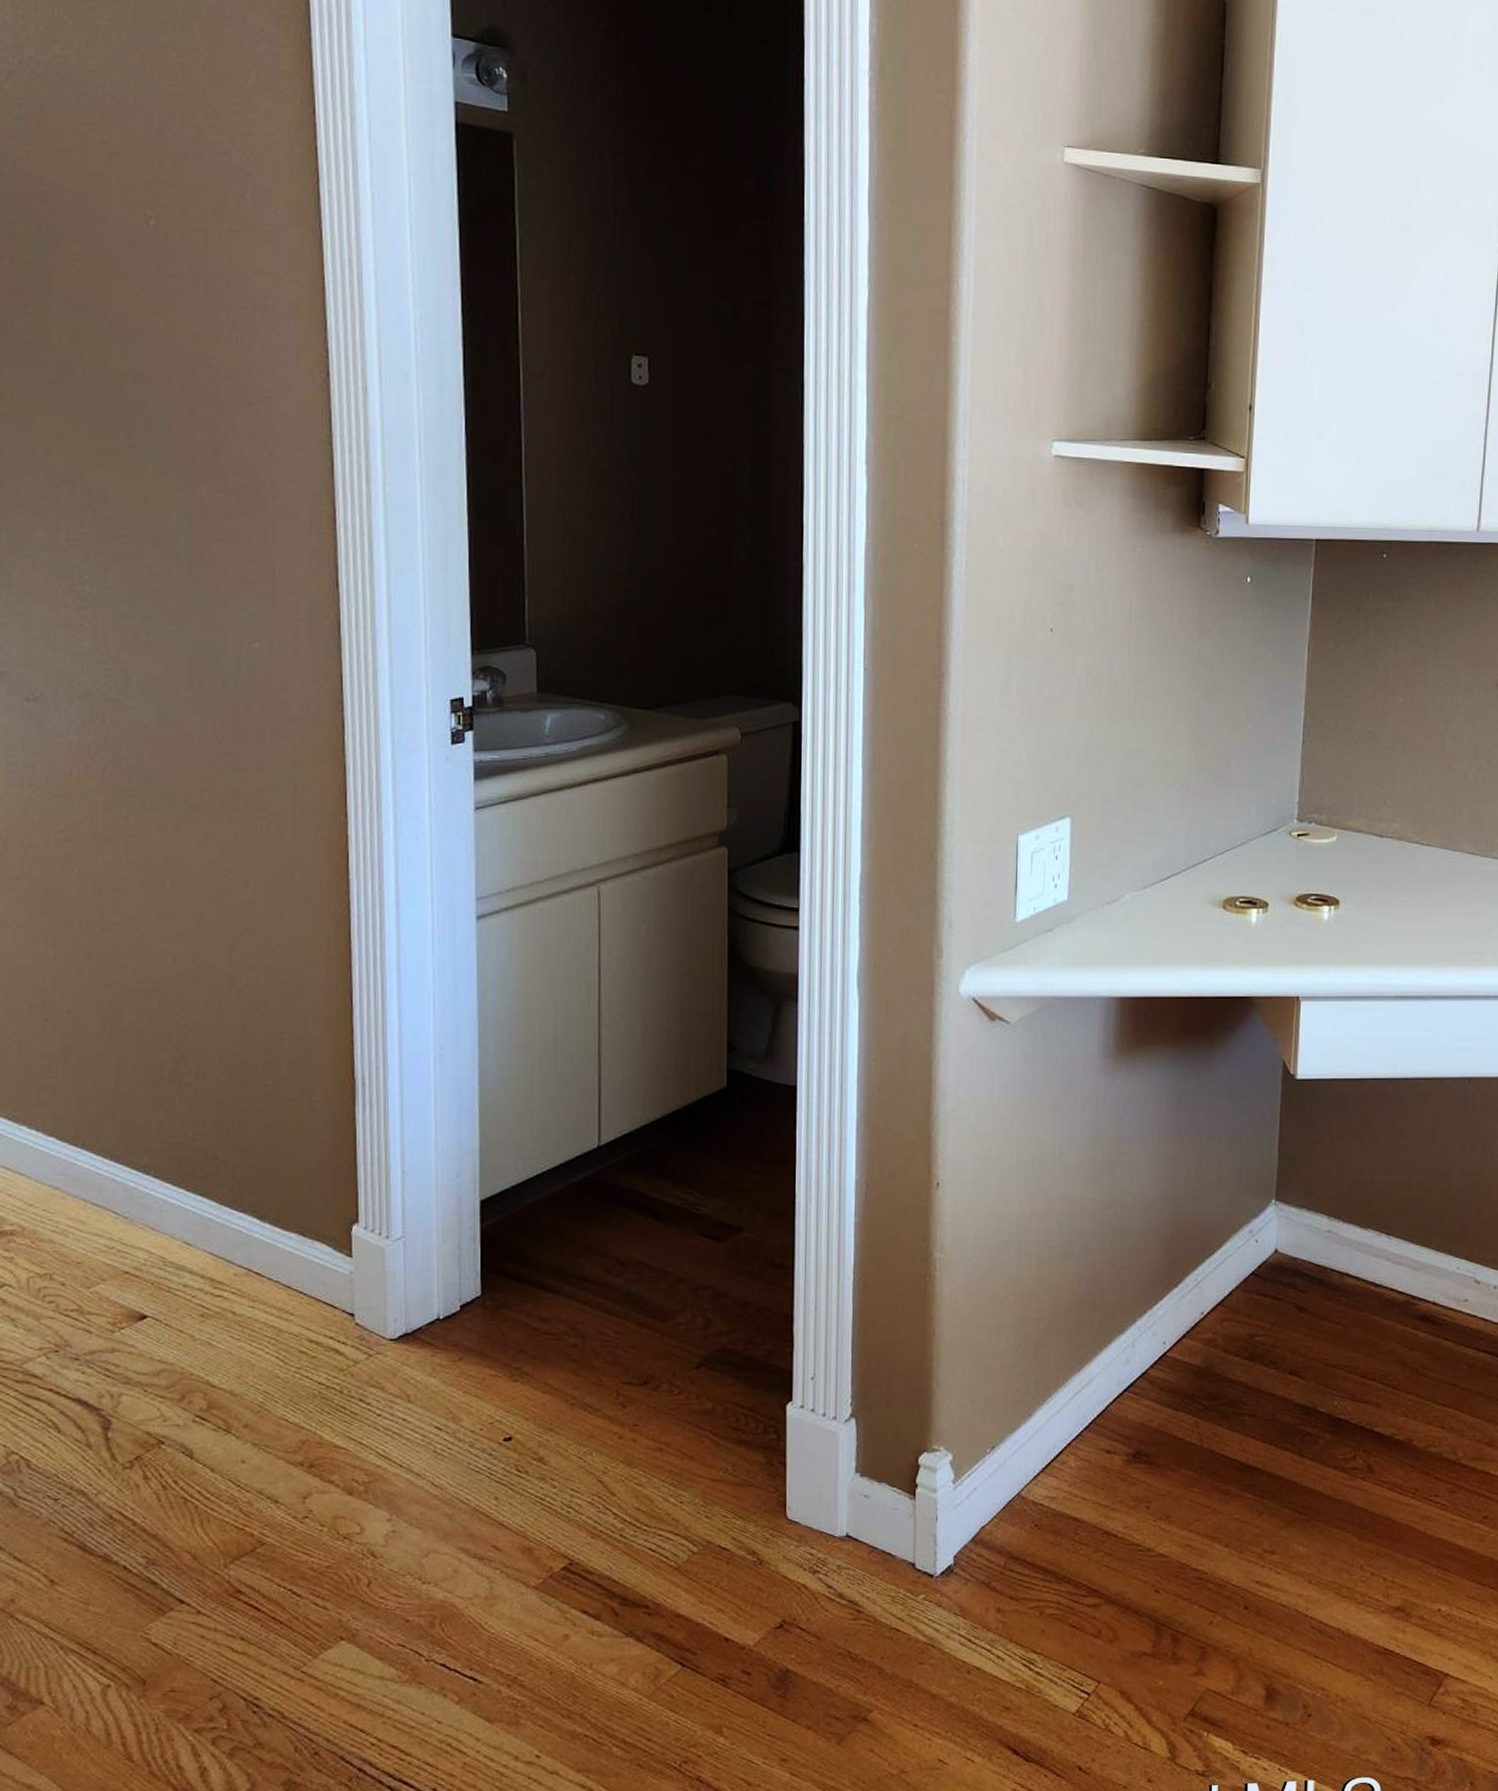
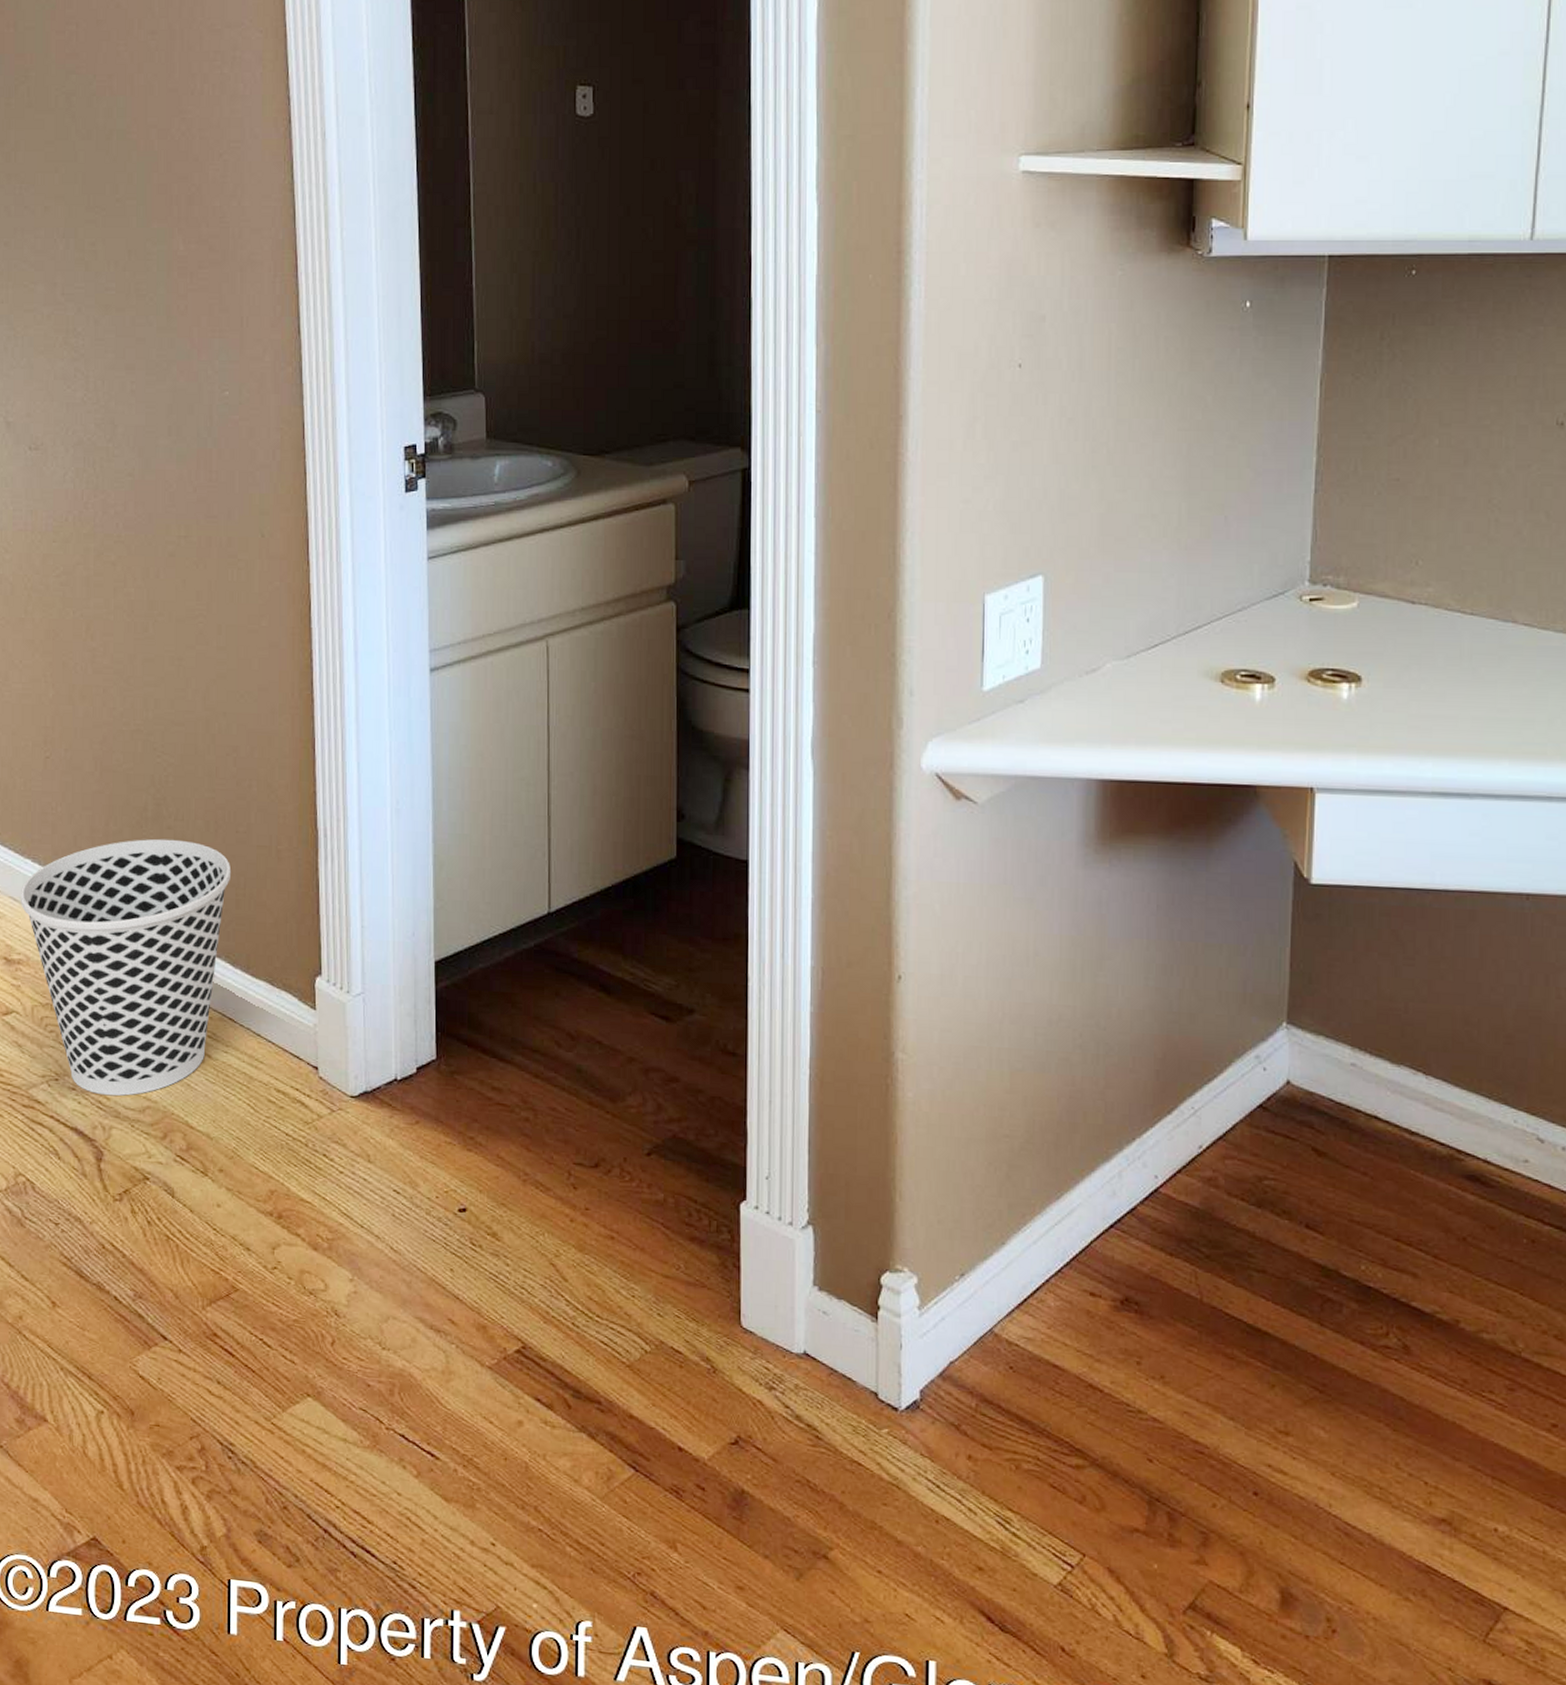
wastebasket: none [13,1097,259,1363] -> present [20,838,232,1096]

